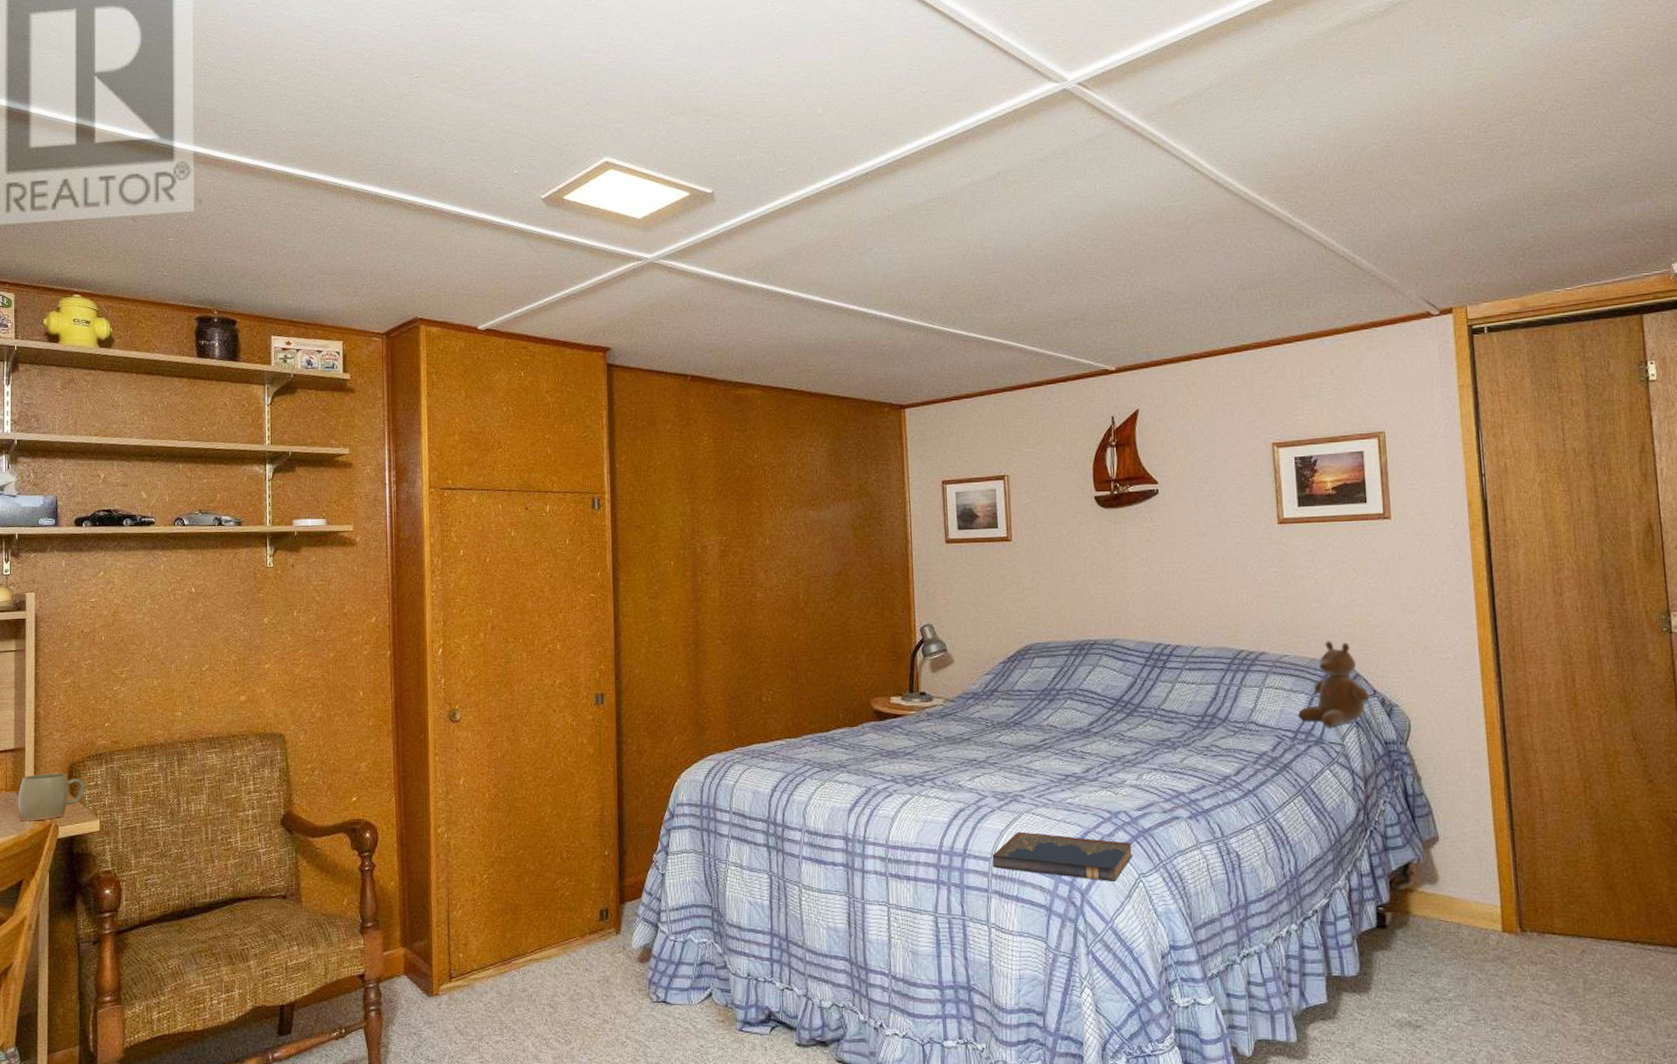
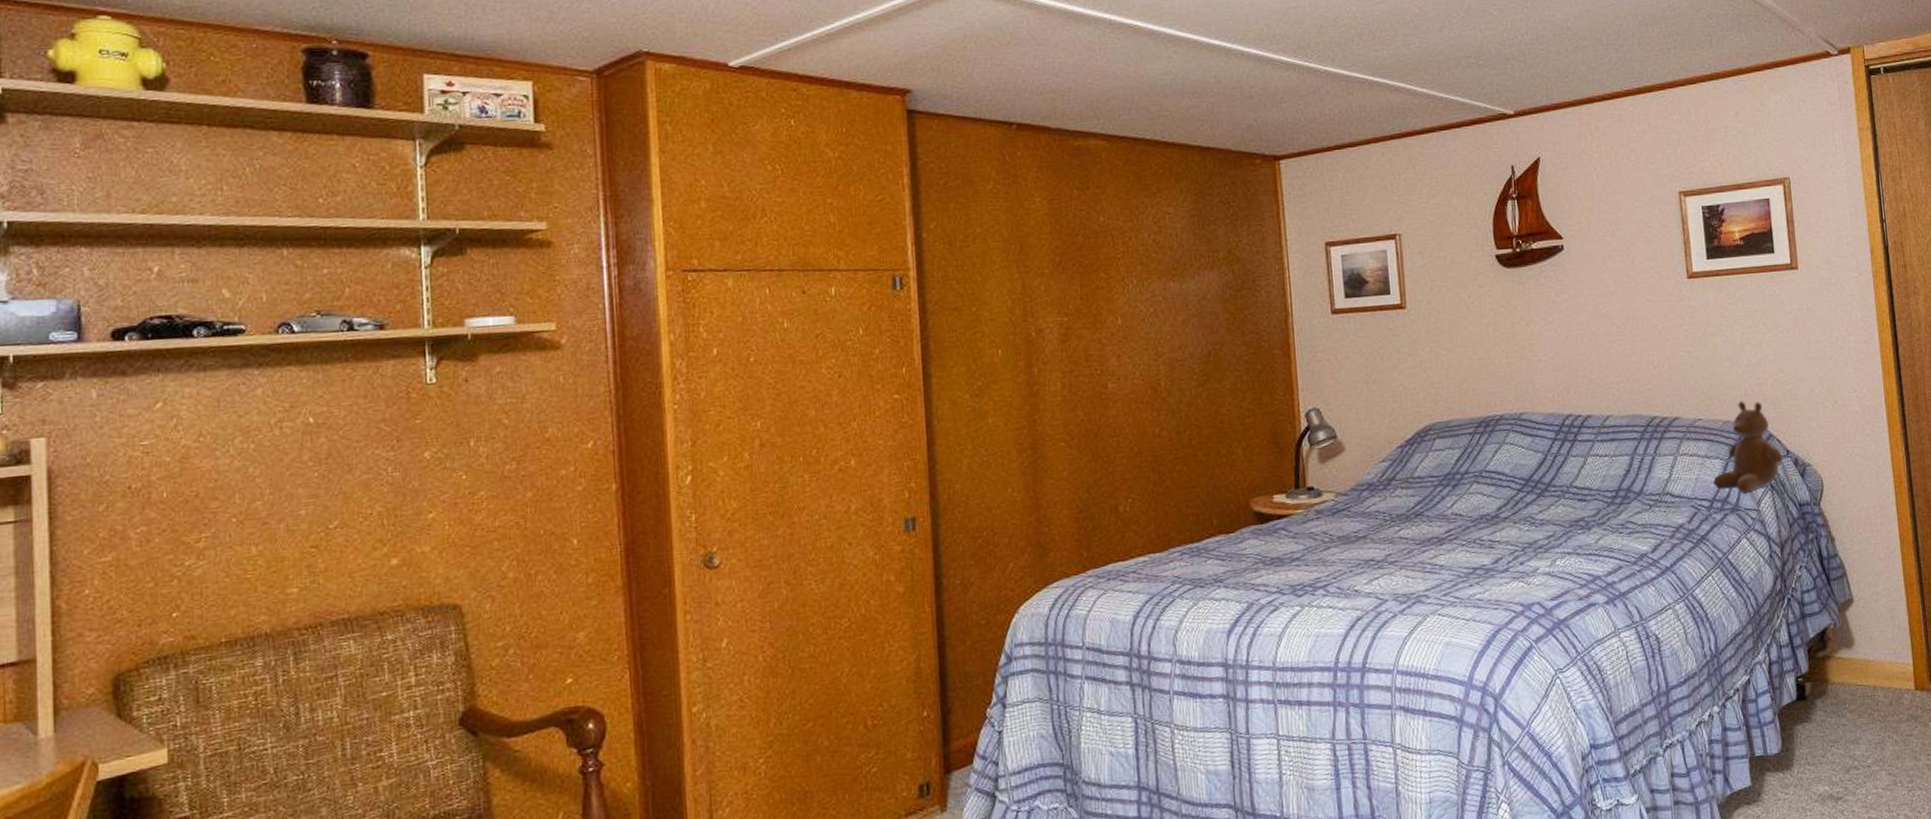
mug: present [18,773,85,821] -> none [25,688,142,764]
hardcover book: present [992,832,1134,883] -> none [1395,636,1549,683]

